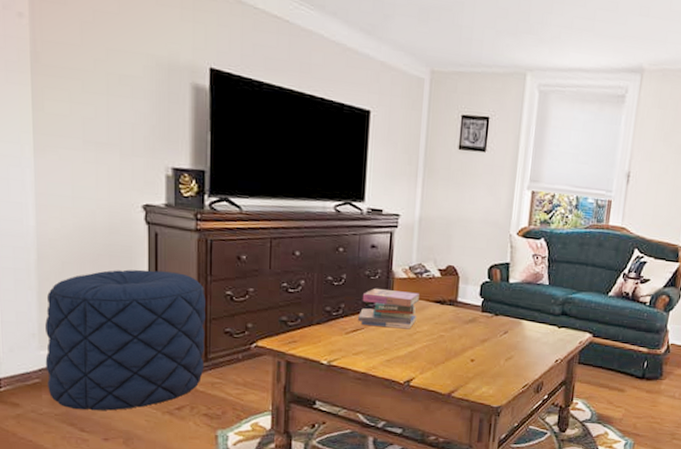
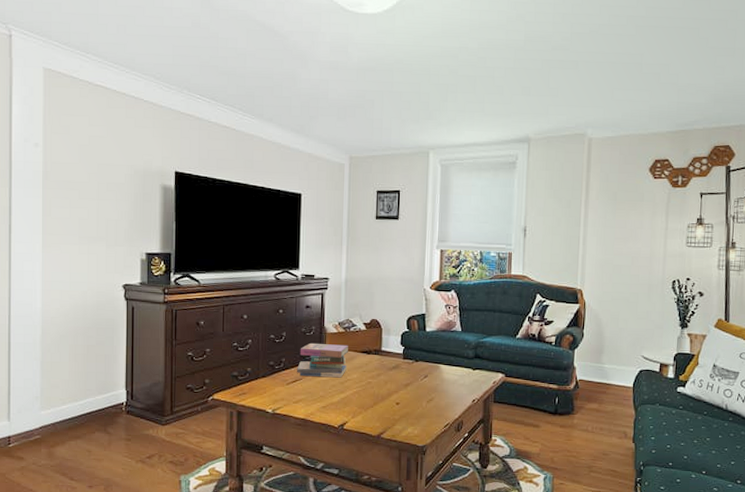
pouf: present [45,269,206,411] -> none [45,338,171,462]

